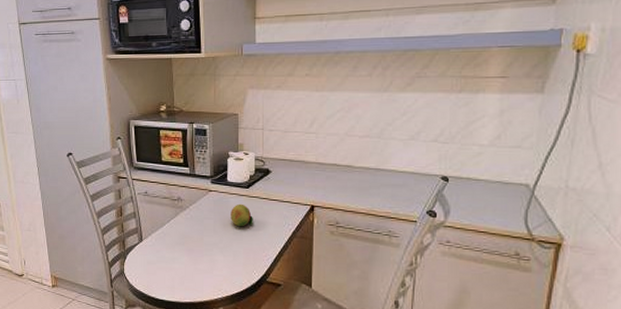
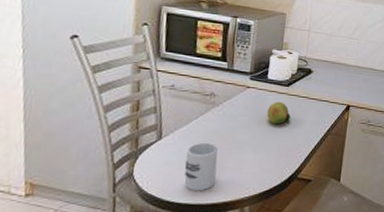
cup: none [163,245,190,290] -> present [184,143,218,191]

